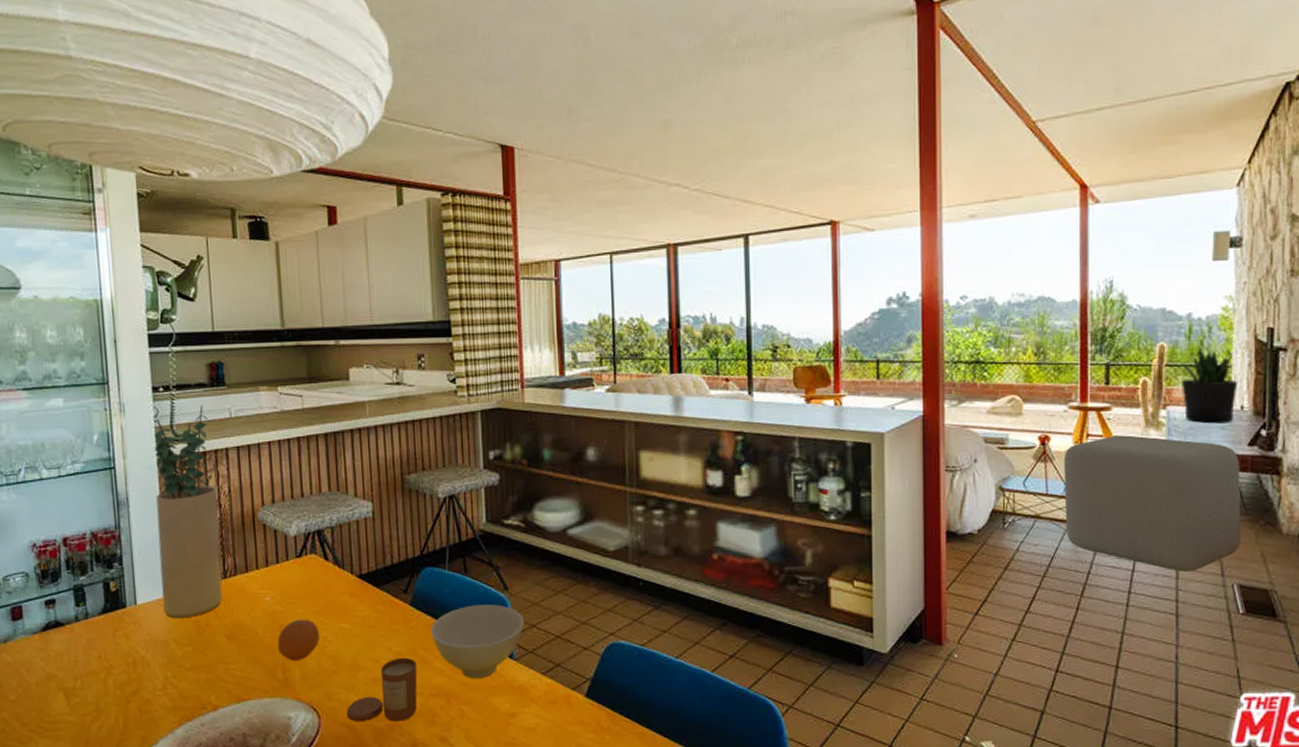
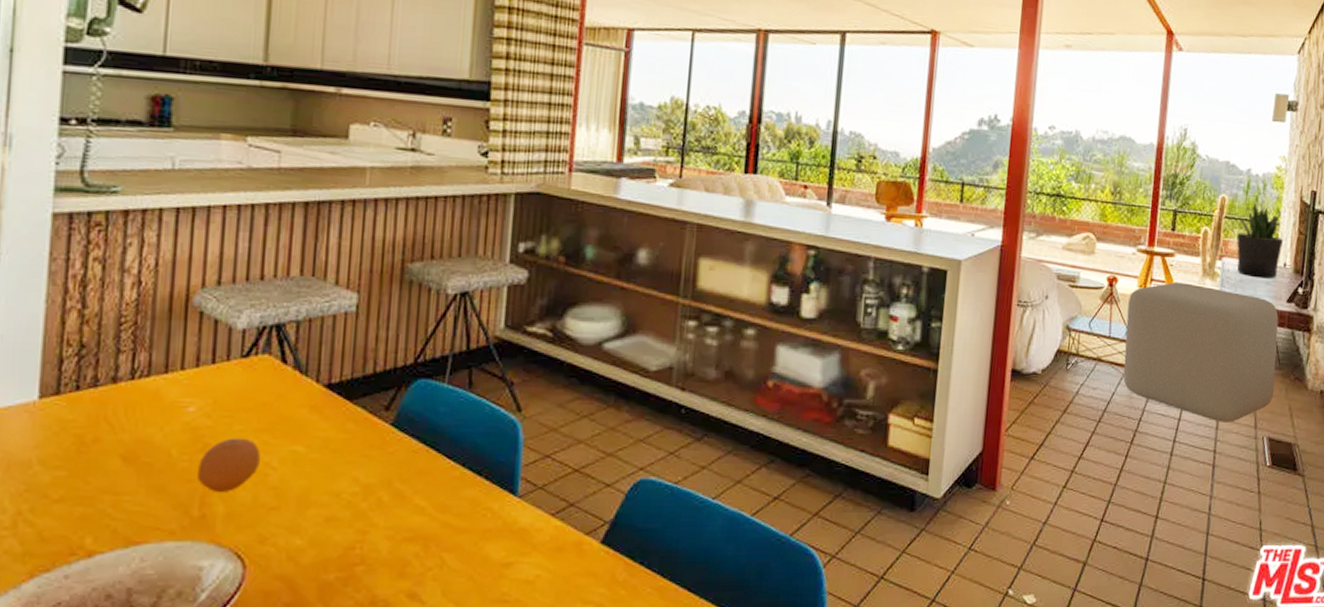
vase: present [154,405,223,619] -> none [30,148,141,431]
candle: present [346,657,418,722] -> none [284,491,391,573]
bowl: present [431,604,524,678] -> none [414,428,537,519]

